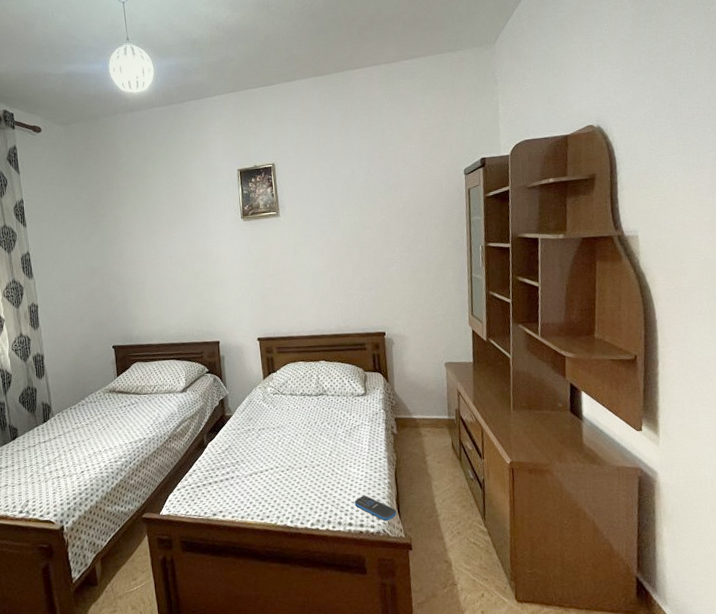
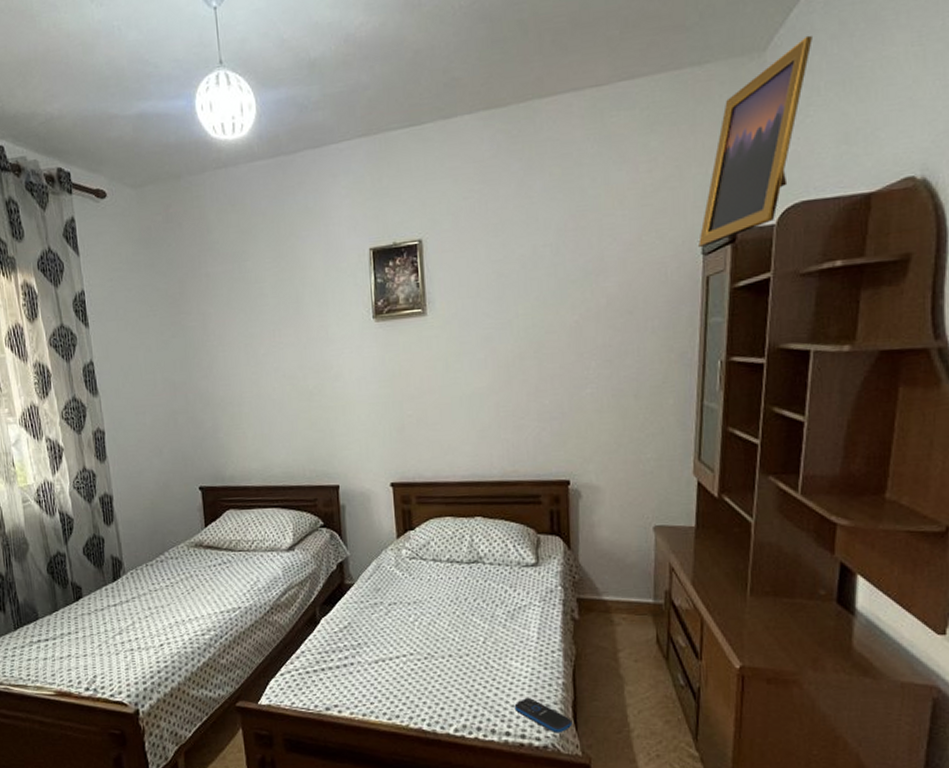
picture frame: none [461,35,523,170] -> present [698,35,812,248]

